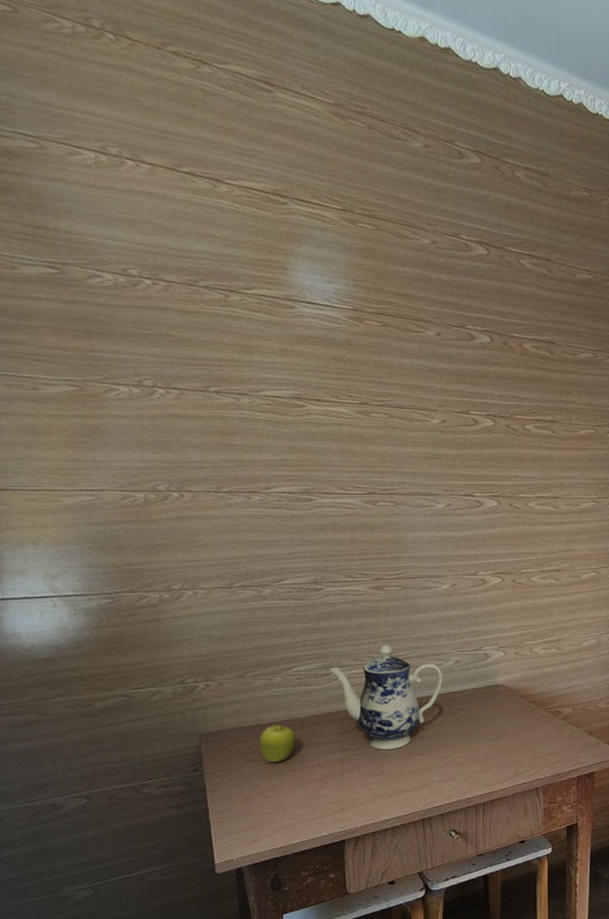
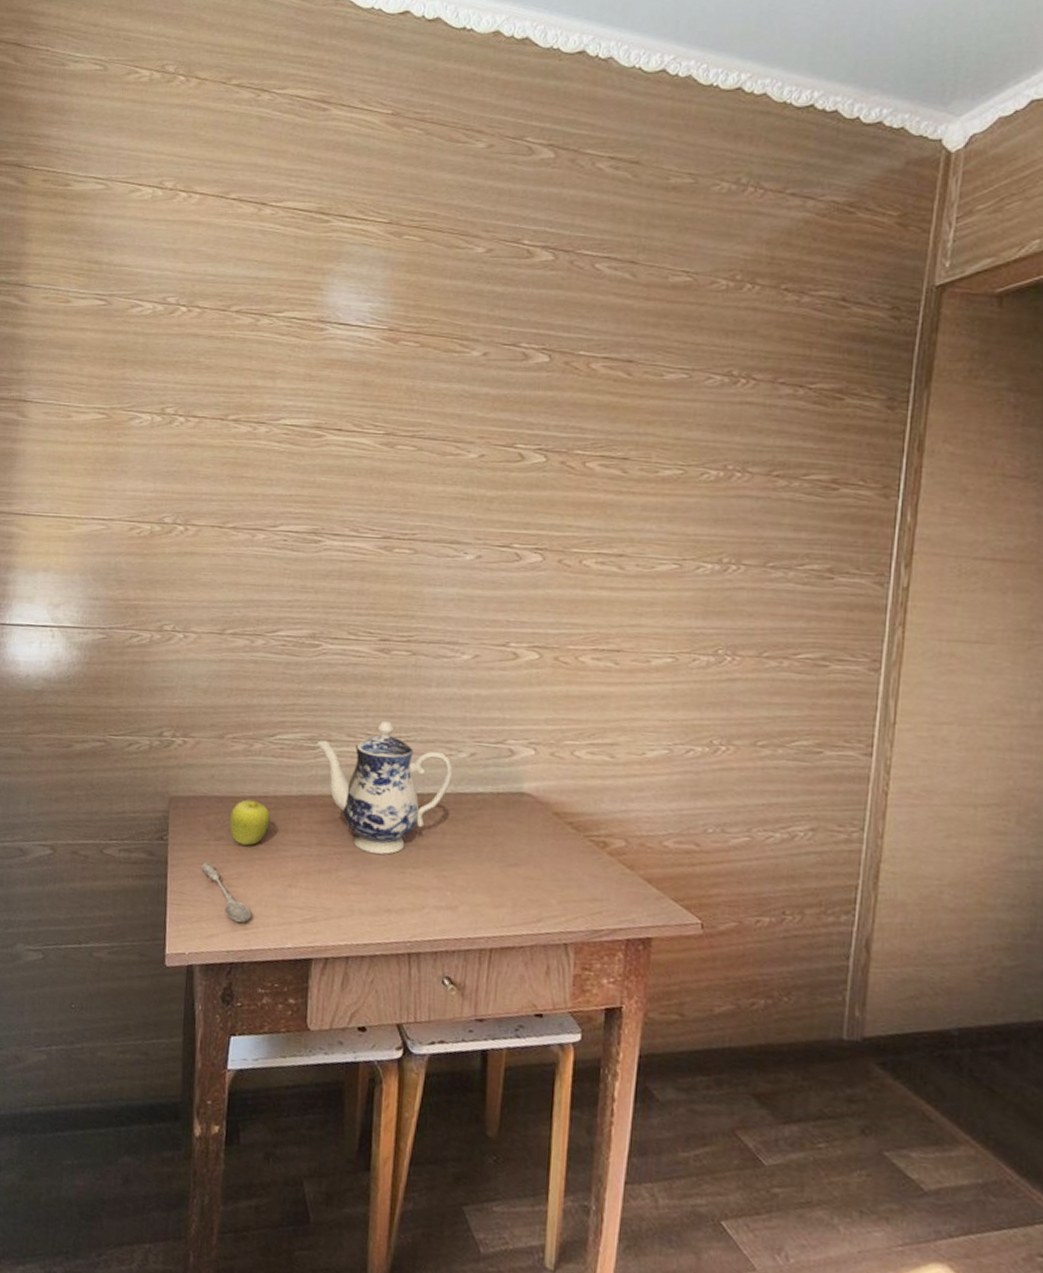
soupspoon: none [238,781,288,826] -> present [201,861,251,923]

